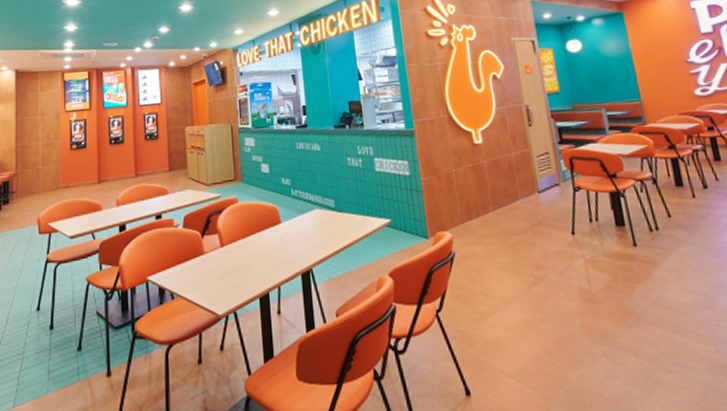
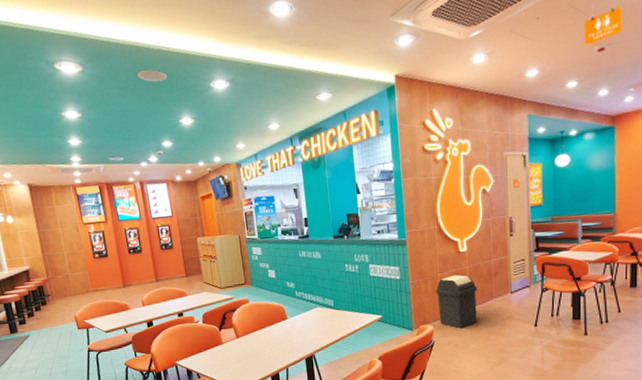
trash bin: none [451,170,503,237] -> present [435,274,477,329]

